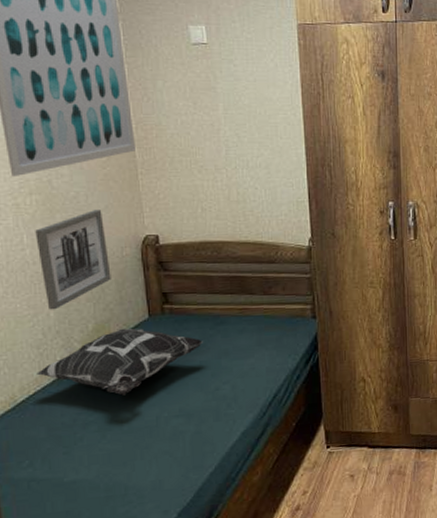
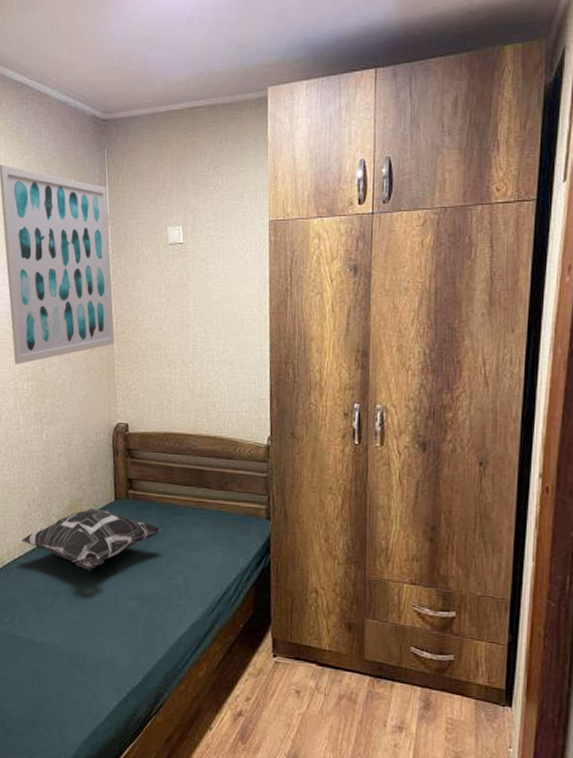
wall art: present [35,210,111,310] -> none [29,397,86,485]

